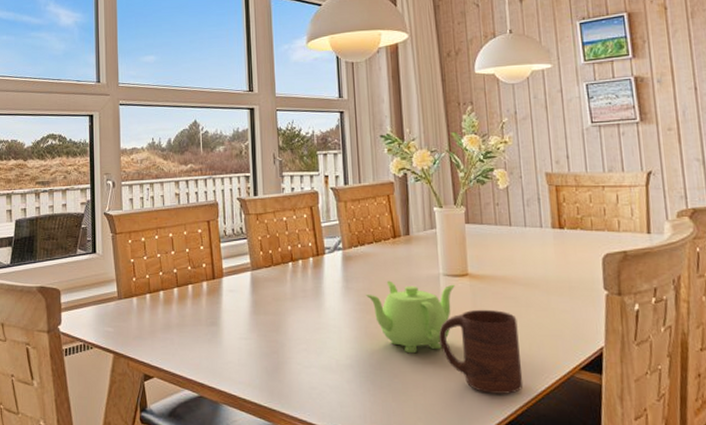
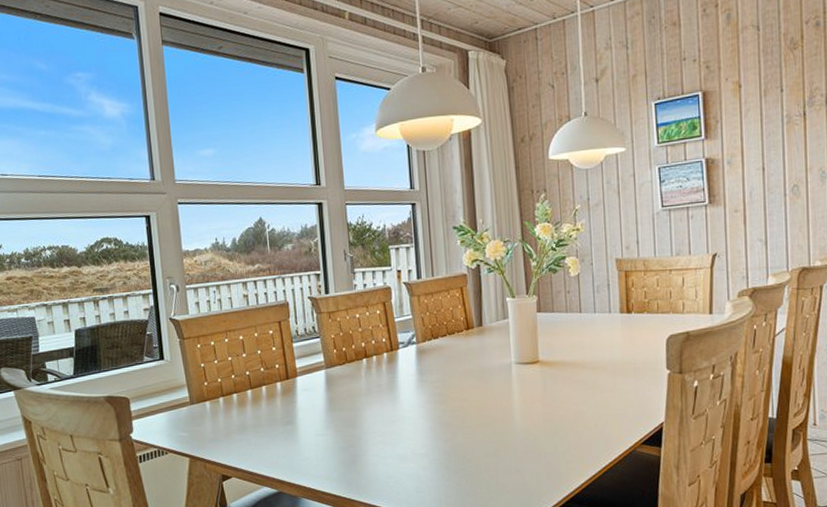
teapot: present [365,281,455,353] -> none [439,371,526,438]
cup: present [438,309,523,394] -> none [510,393,589,471]

